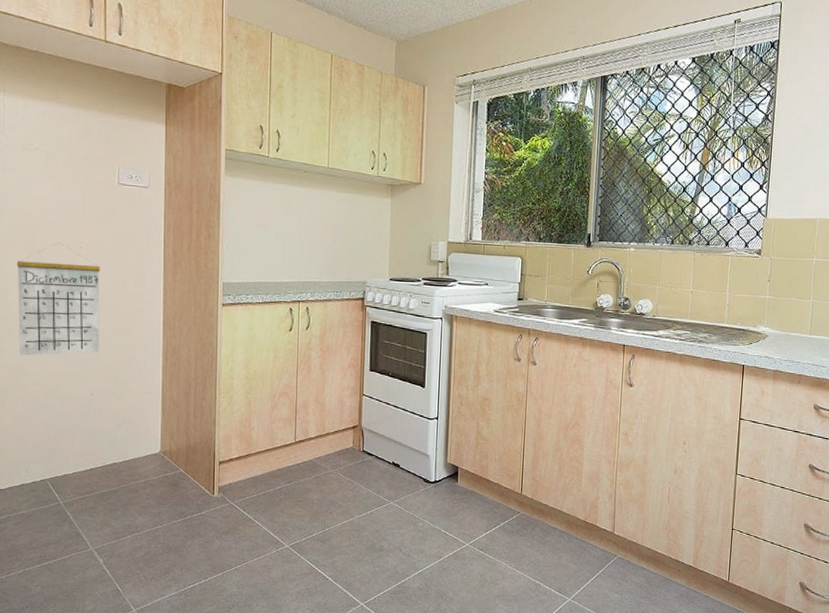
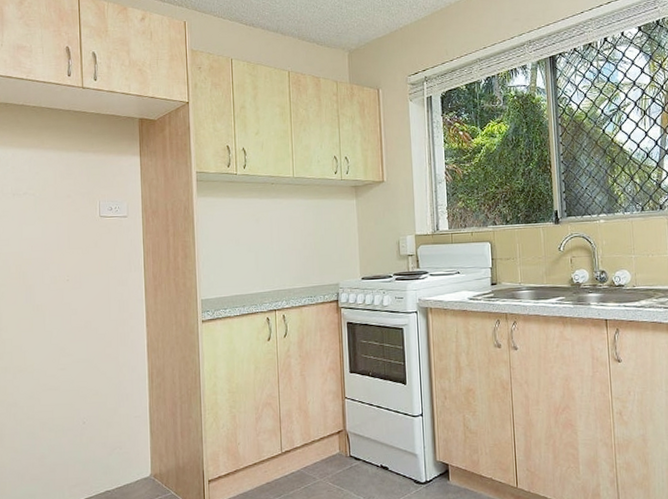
calendar: present [17,243,100,356] -> none [10,278,89,391]

